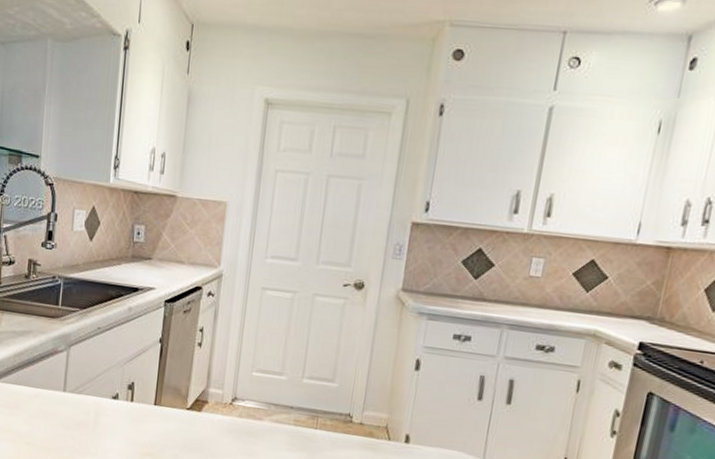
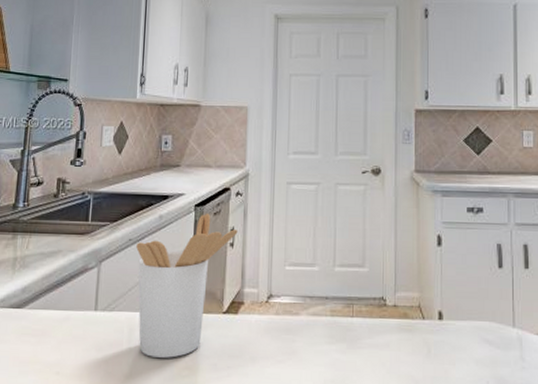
utensil holder: none [104,311,207,444] -> present [136,214,238,358]

